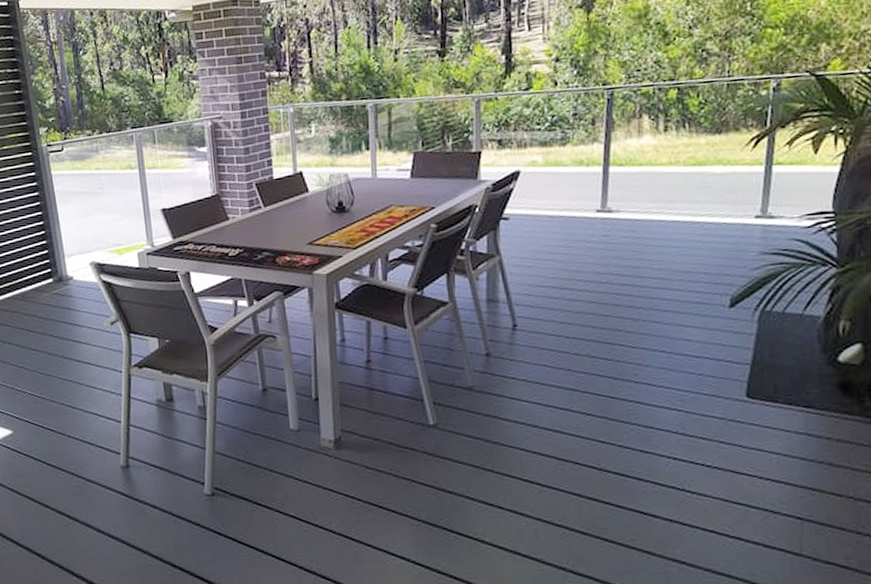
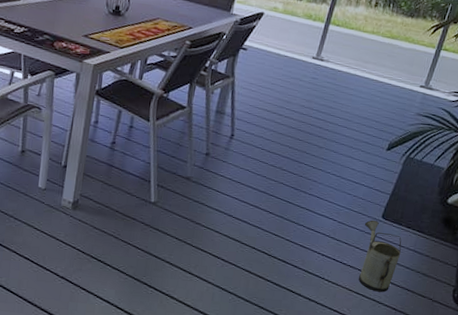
watering can: none [723,401,788,498] -> present [358,220,402,293]

